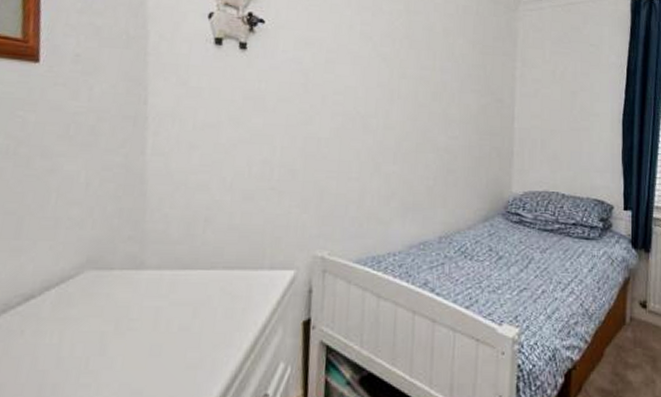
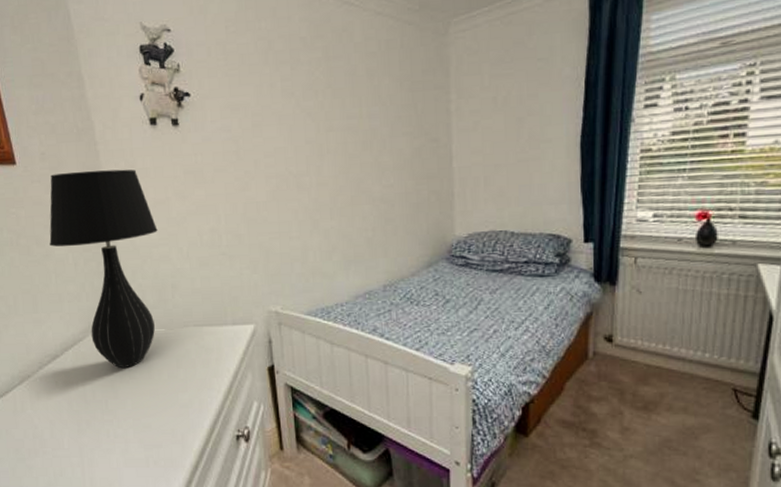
table lamp: none [59,79,201,315] -> present [49,169,158,368]

